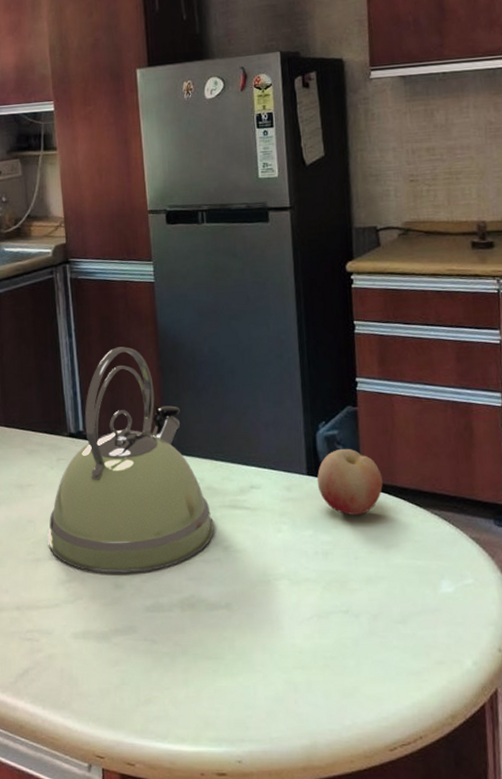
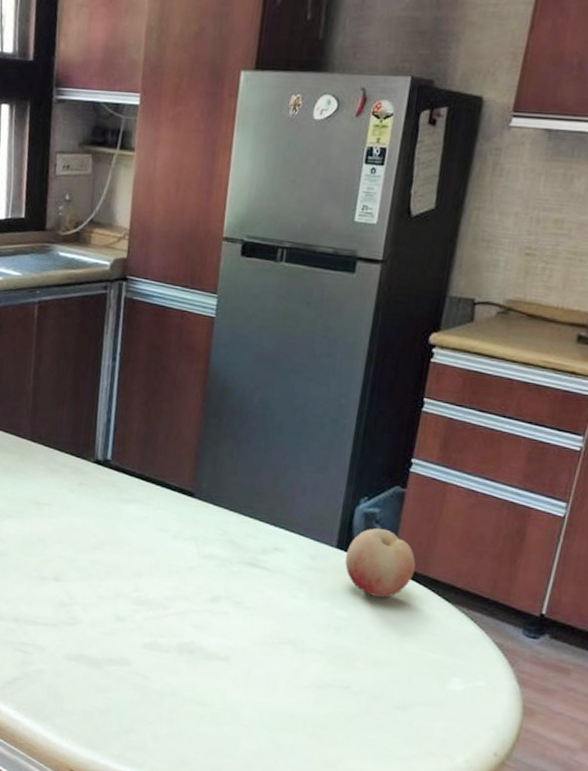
kettle: present [47,347,214,574] -> none [56,379,229,611]

